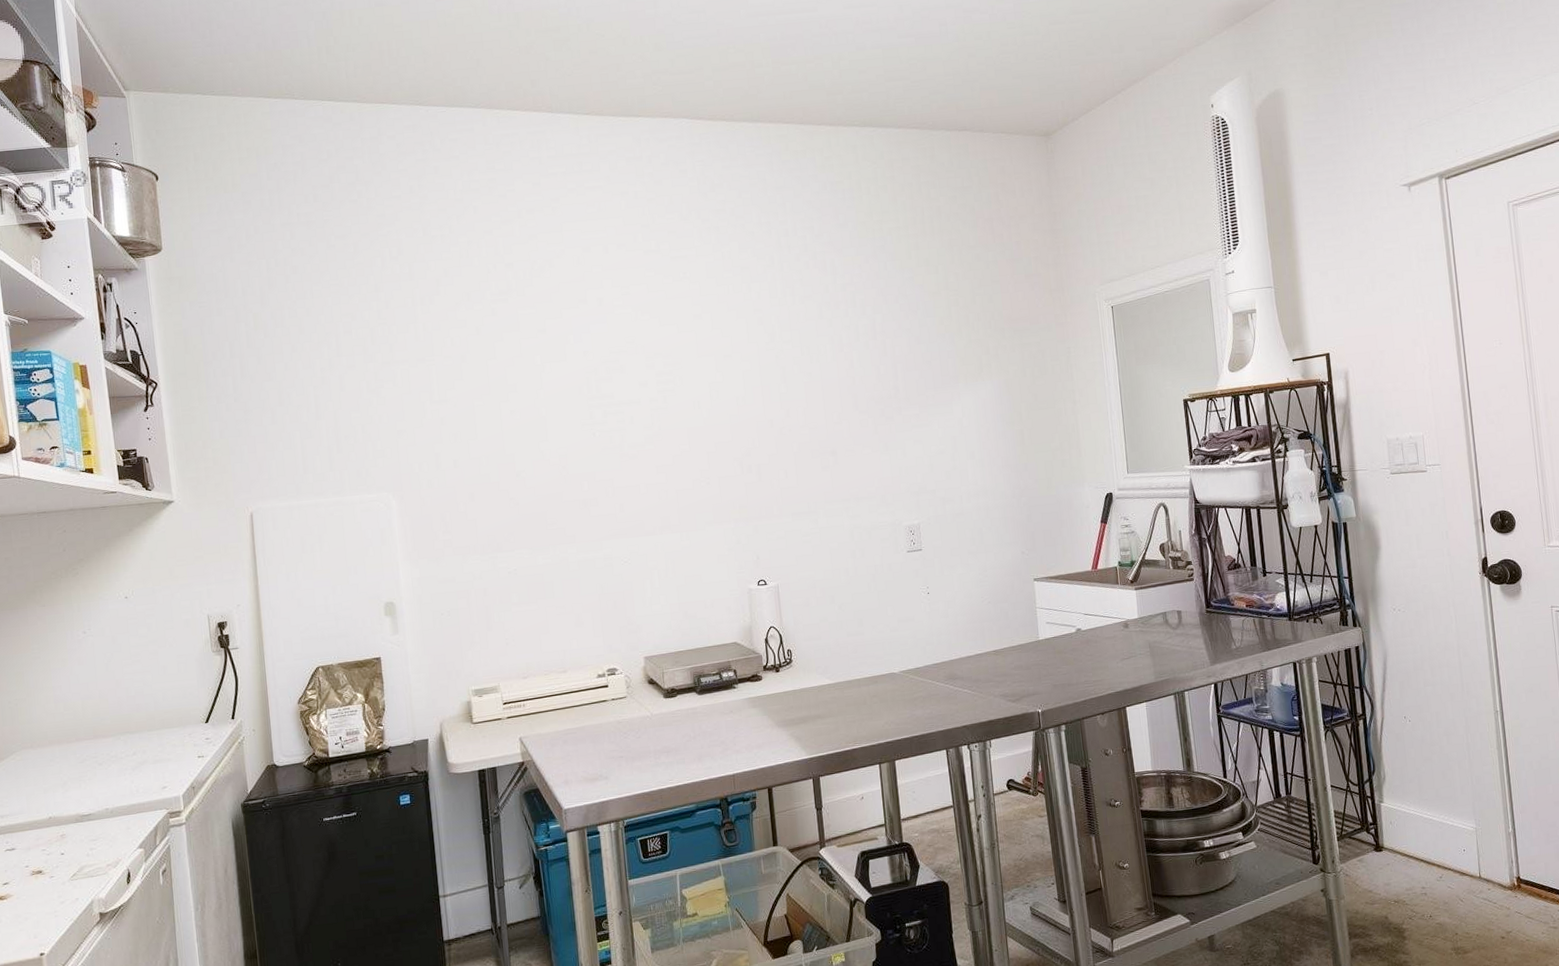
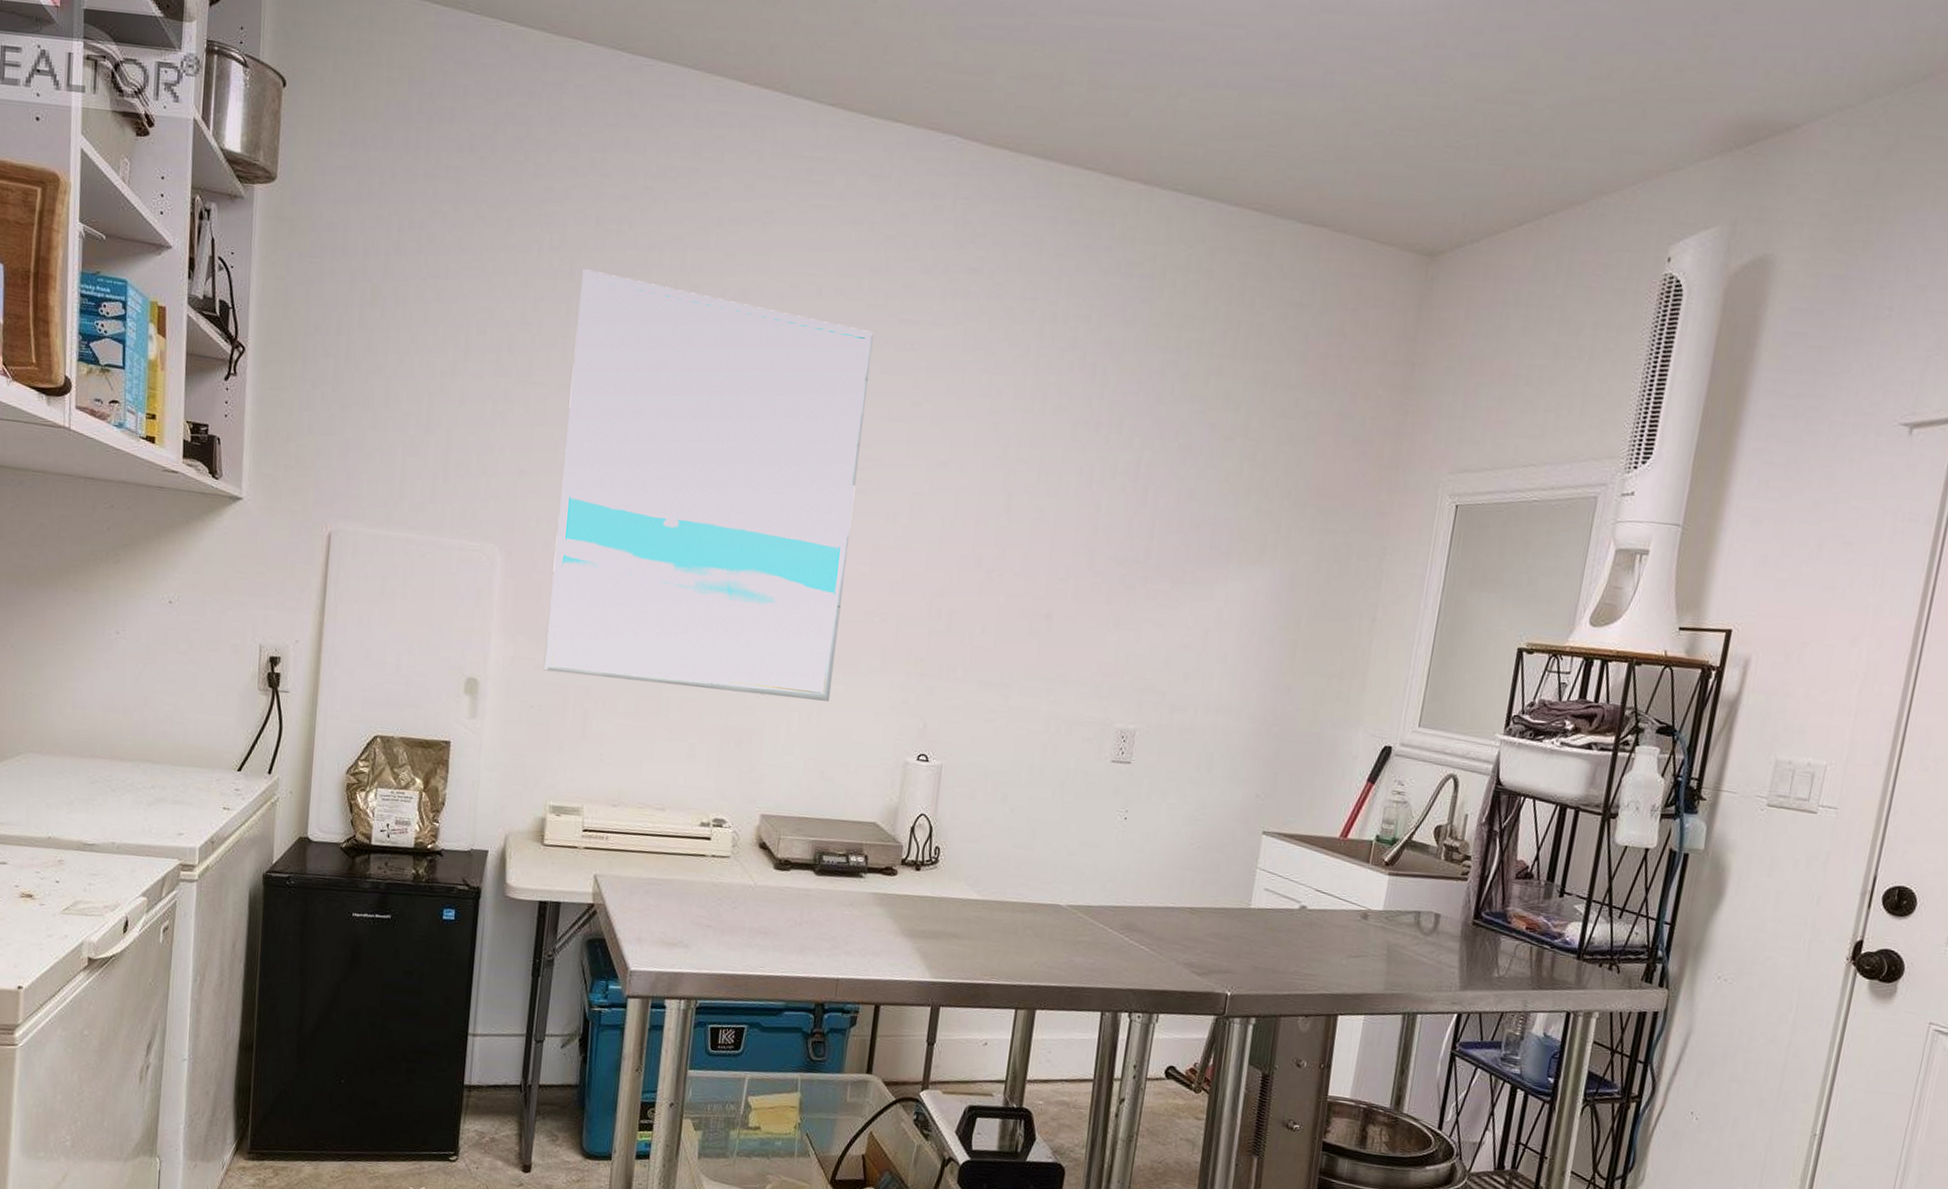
wall art: none [419,268,680,583] -> present [543,269,874,701]

